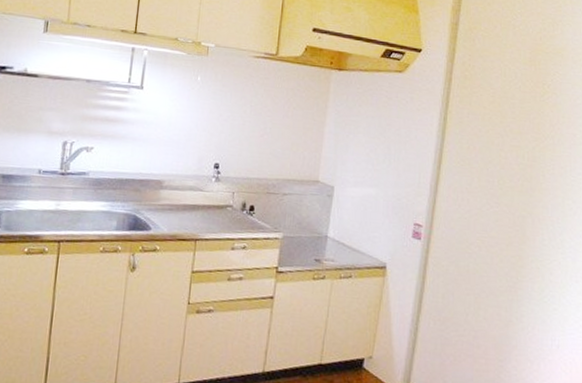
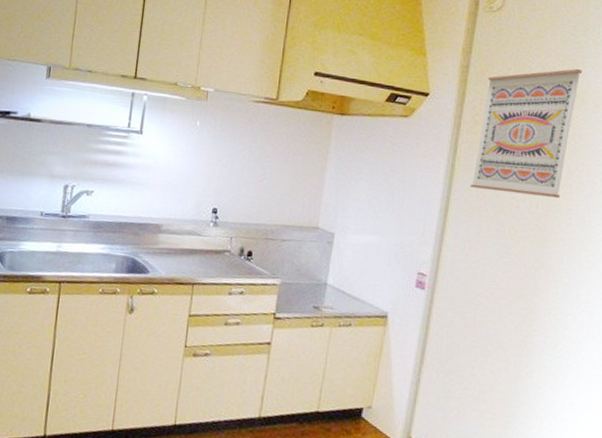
wall art: none [461,27,562,150] -> present [470,69,583,199]

